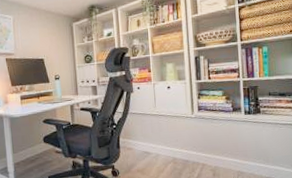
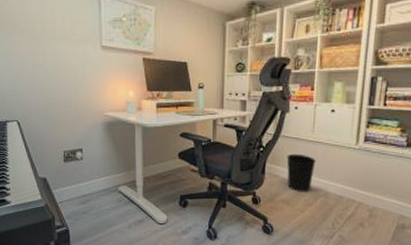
wastebasket: none [136,127,161,161] -> present [286,153,316,192]

